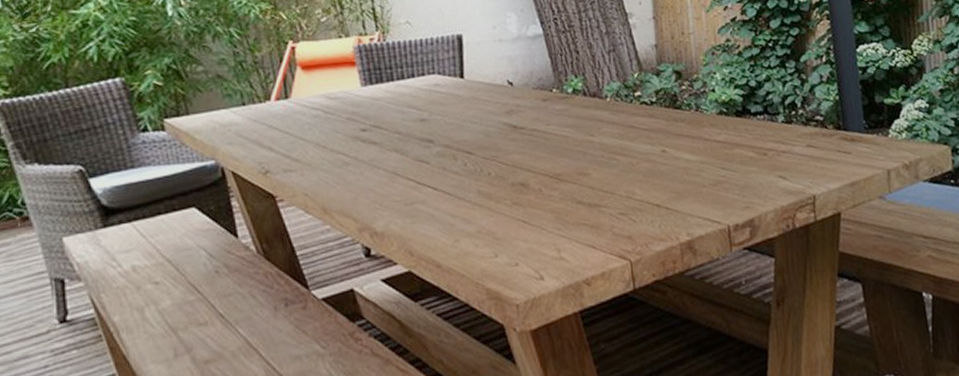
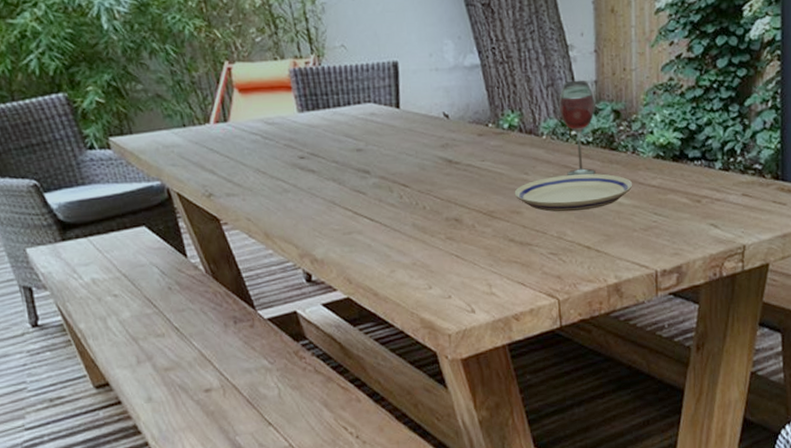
plate: none [580,132,699,172] -> present [514,173,633,212]
wineglass: none [621,44,661,136] -> present [559,80,596,177]

